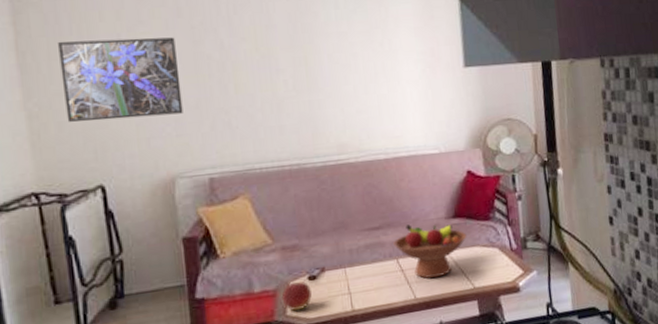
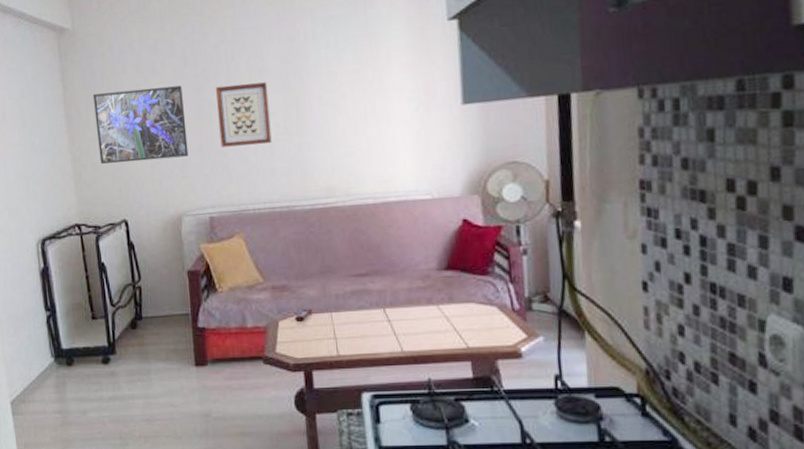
wall art: none [216,38,280,104] -> present [216,82,272,148]
apple: present [281,281,312,311] -> none [271,321,299,349]
fruit bowl: present [393,224,467,279] -> none [380,273,461,332]

